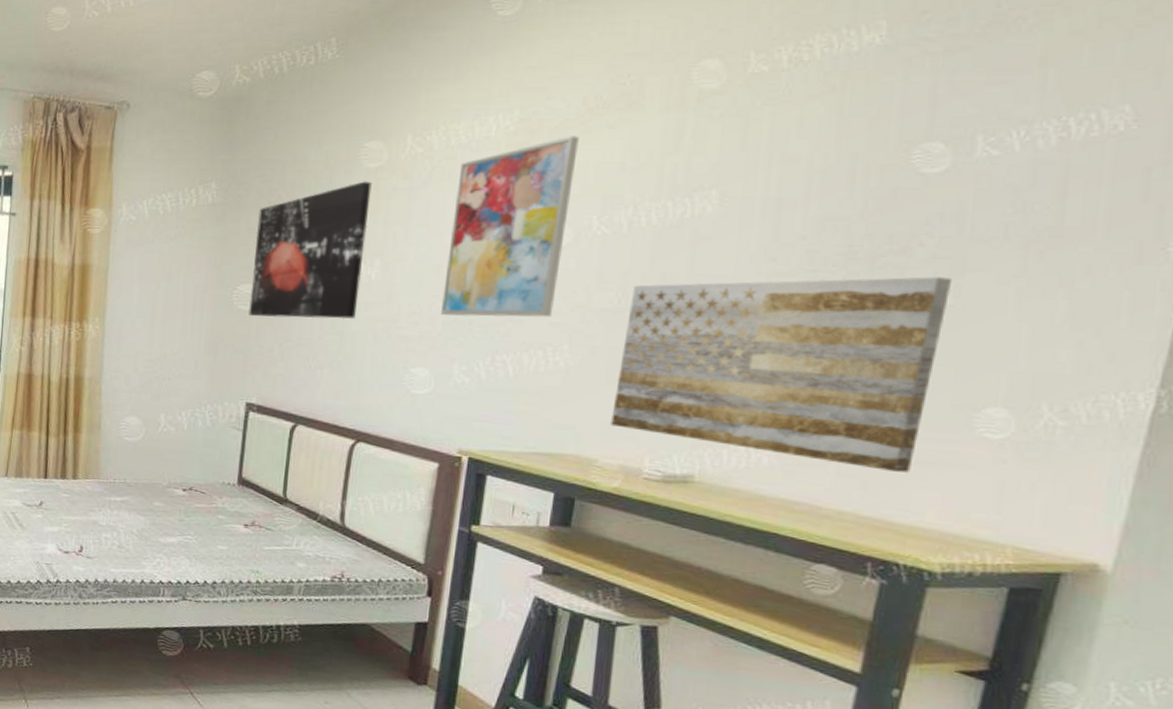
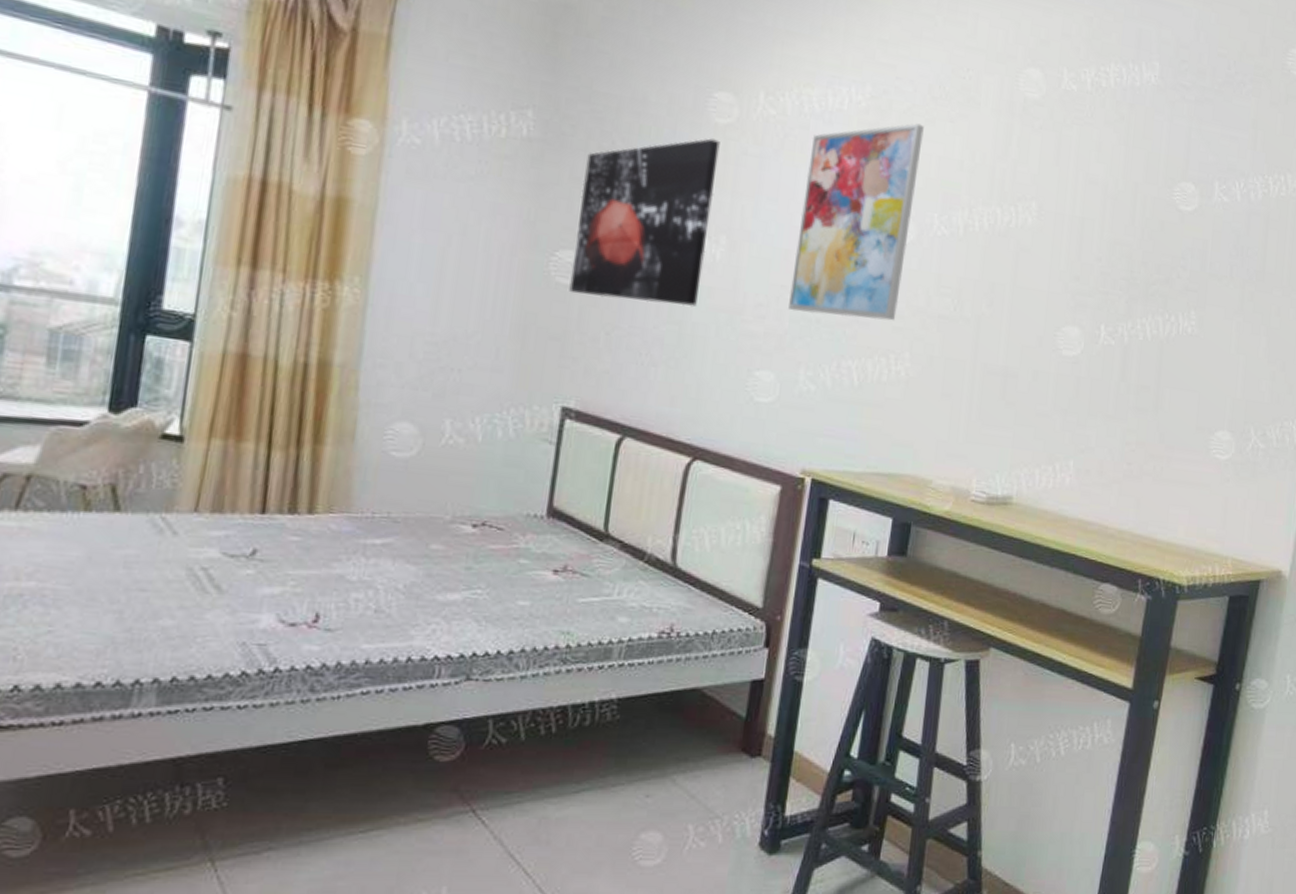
wall art: present [611,276,953,473] -> none [944,293,1198,492]

